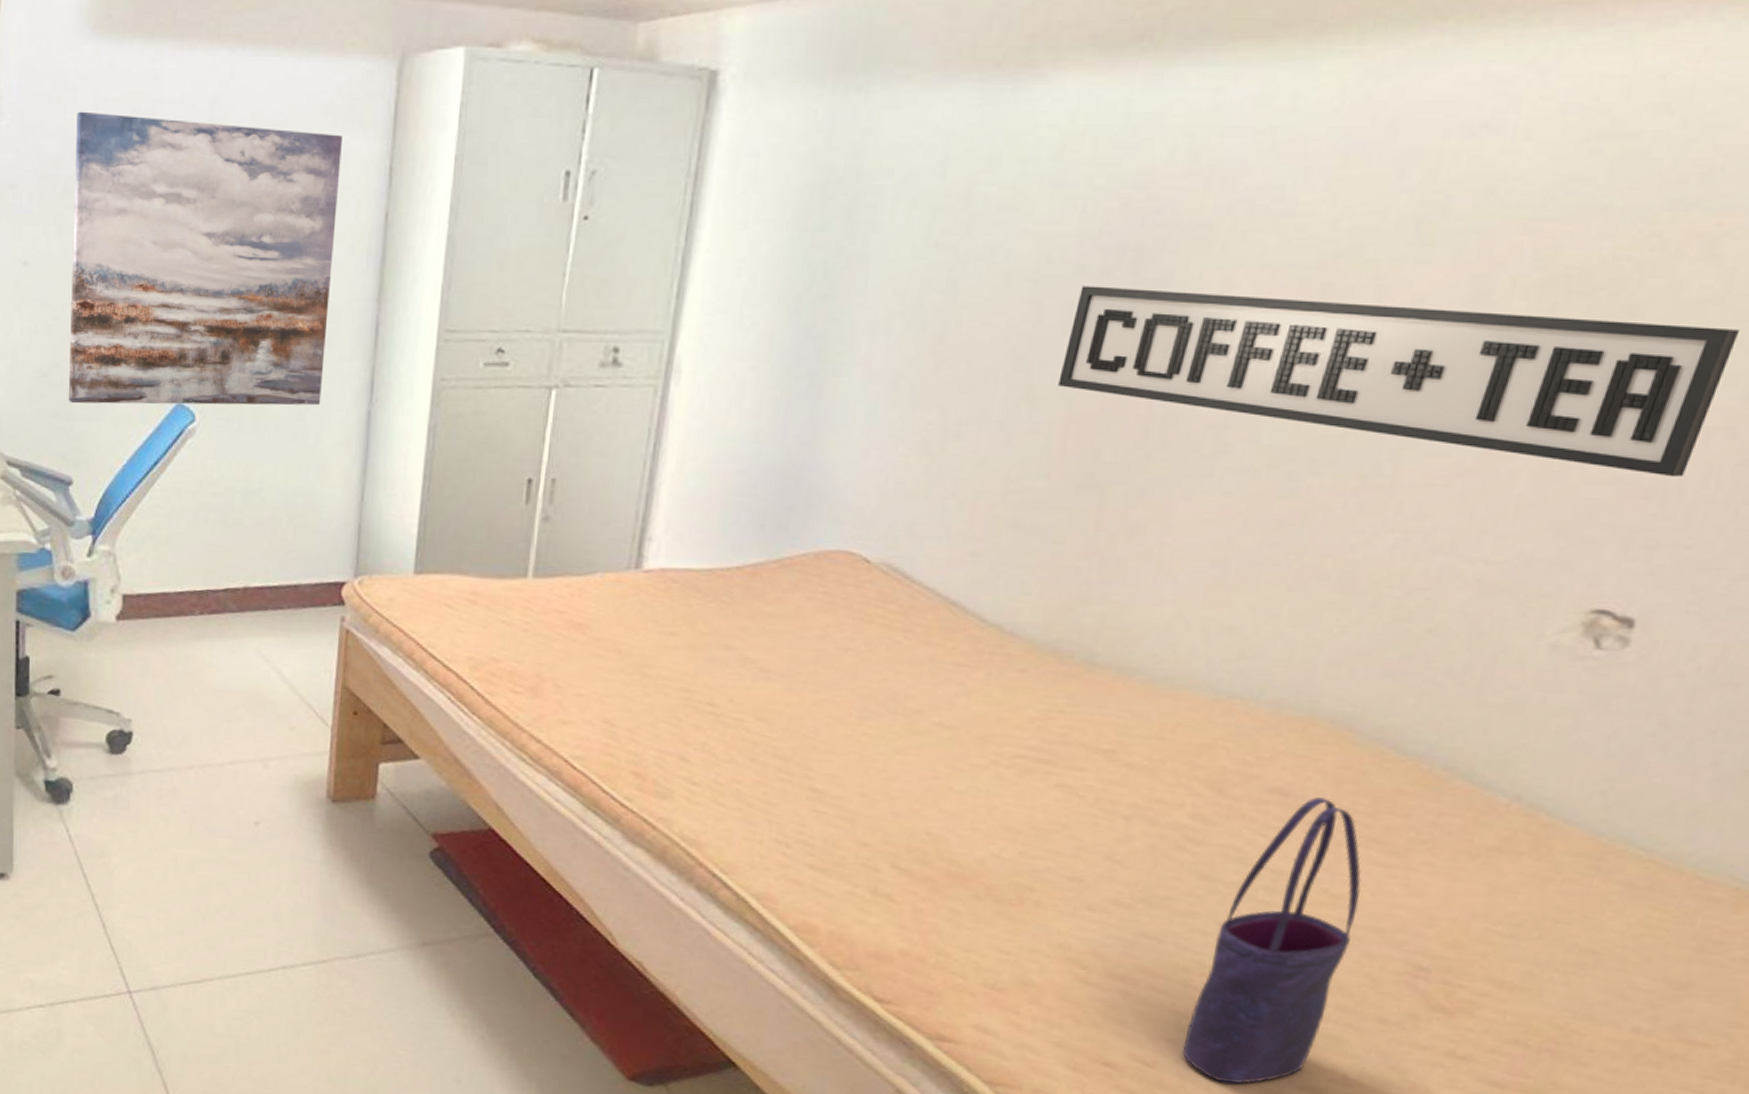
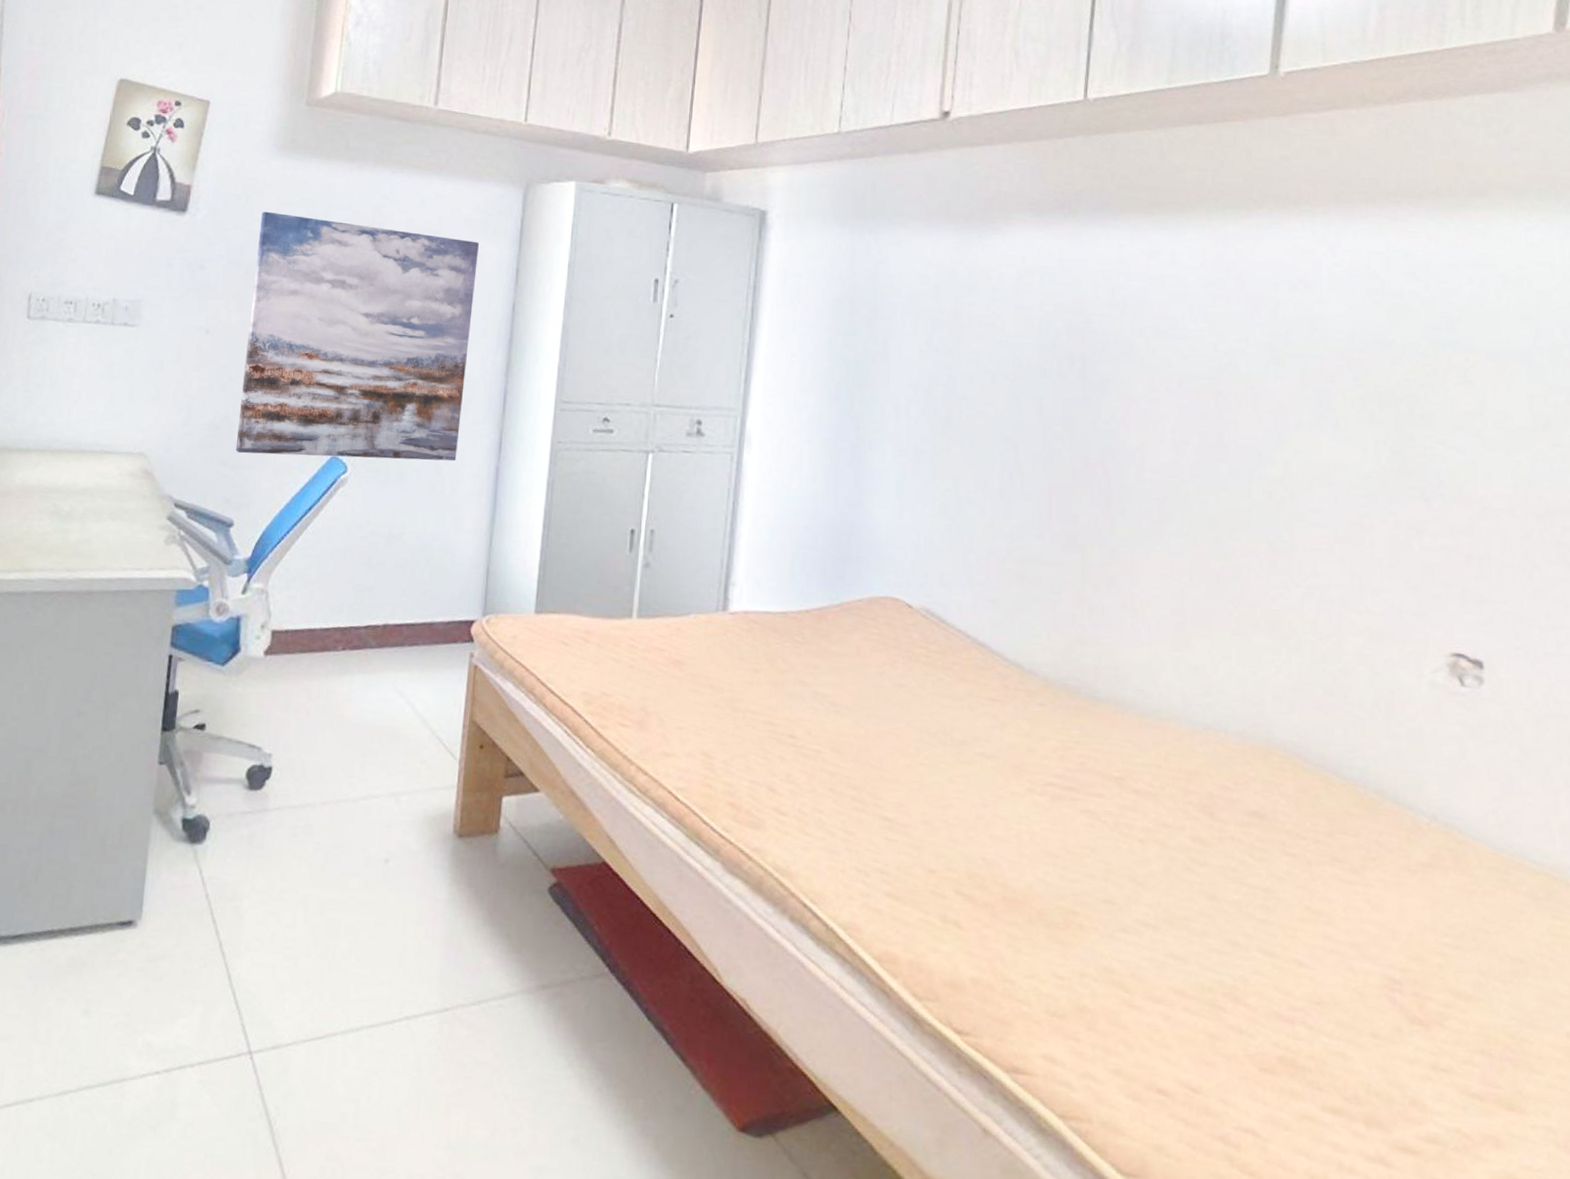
sign: present [1058,286,1740,478] -> none [1039,385,1499,547]
tote bag: present [1182,797,1362,1084] -> none [1220,818,1336,1107]

